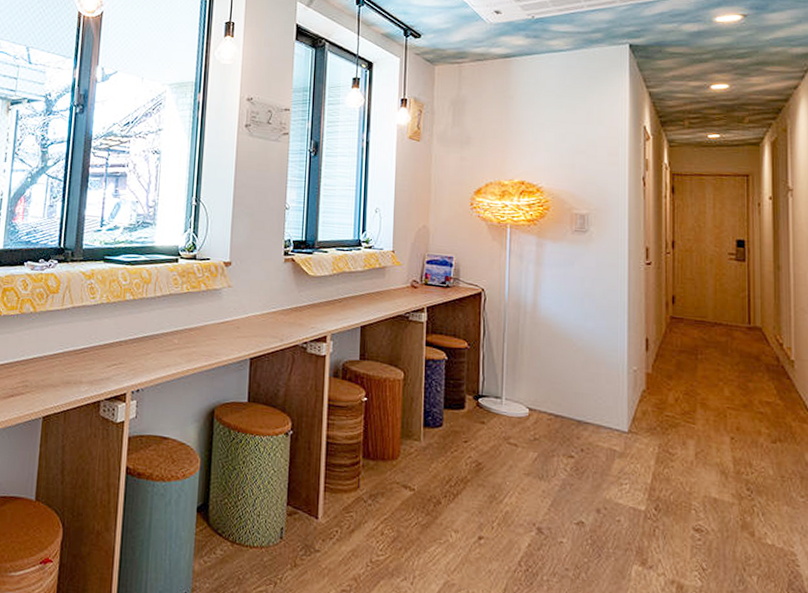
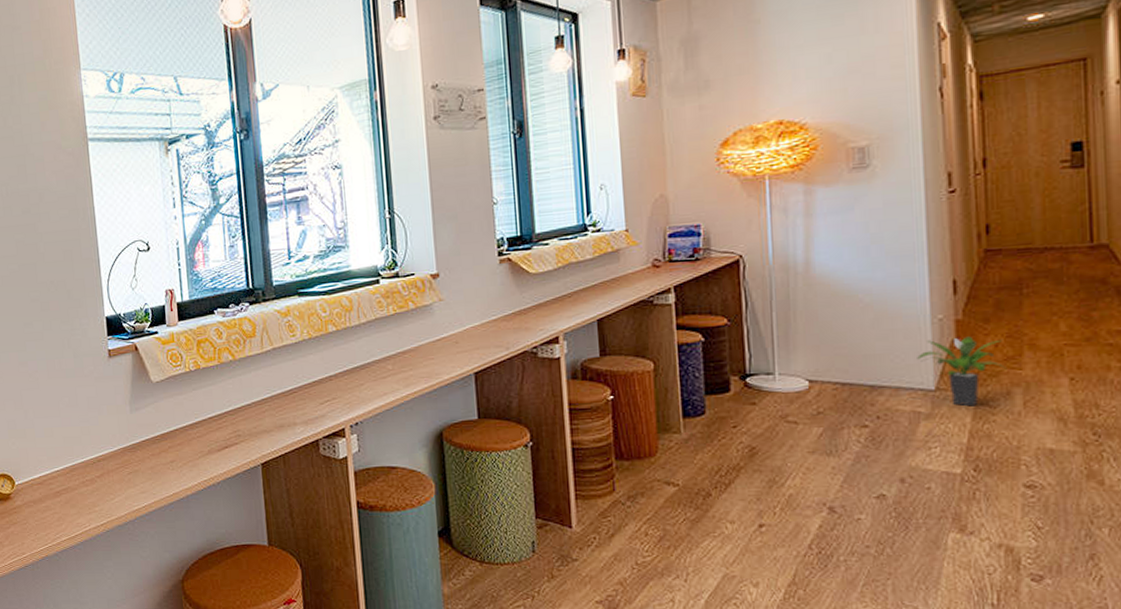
potted plant: none [615,387,684,451] -> present [917,336,1007,407]

